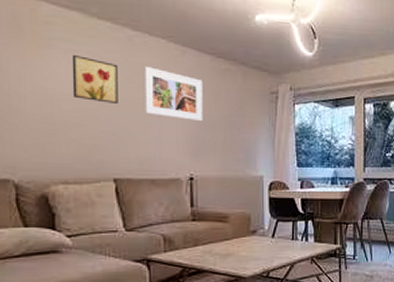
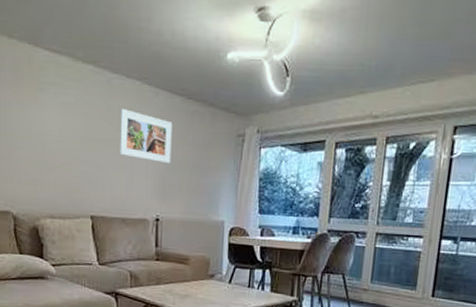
wall art: present [71,54,118,103] -> none [60,97,98,145]

